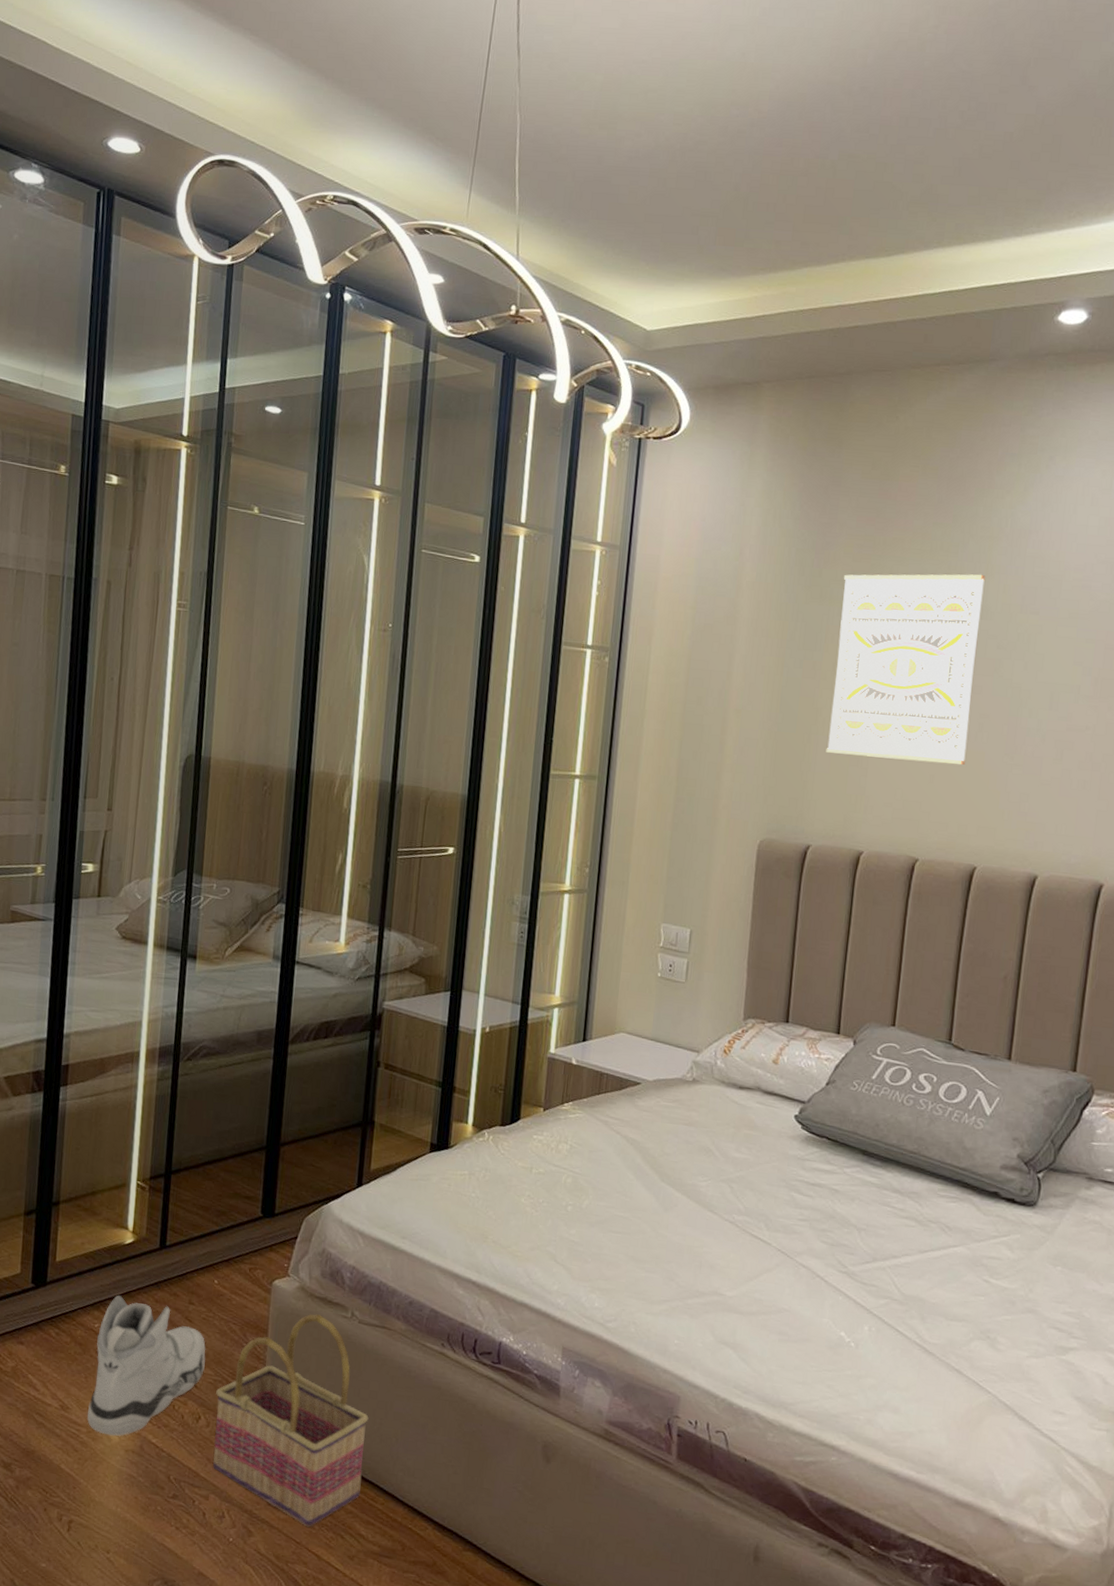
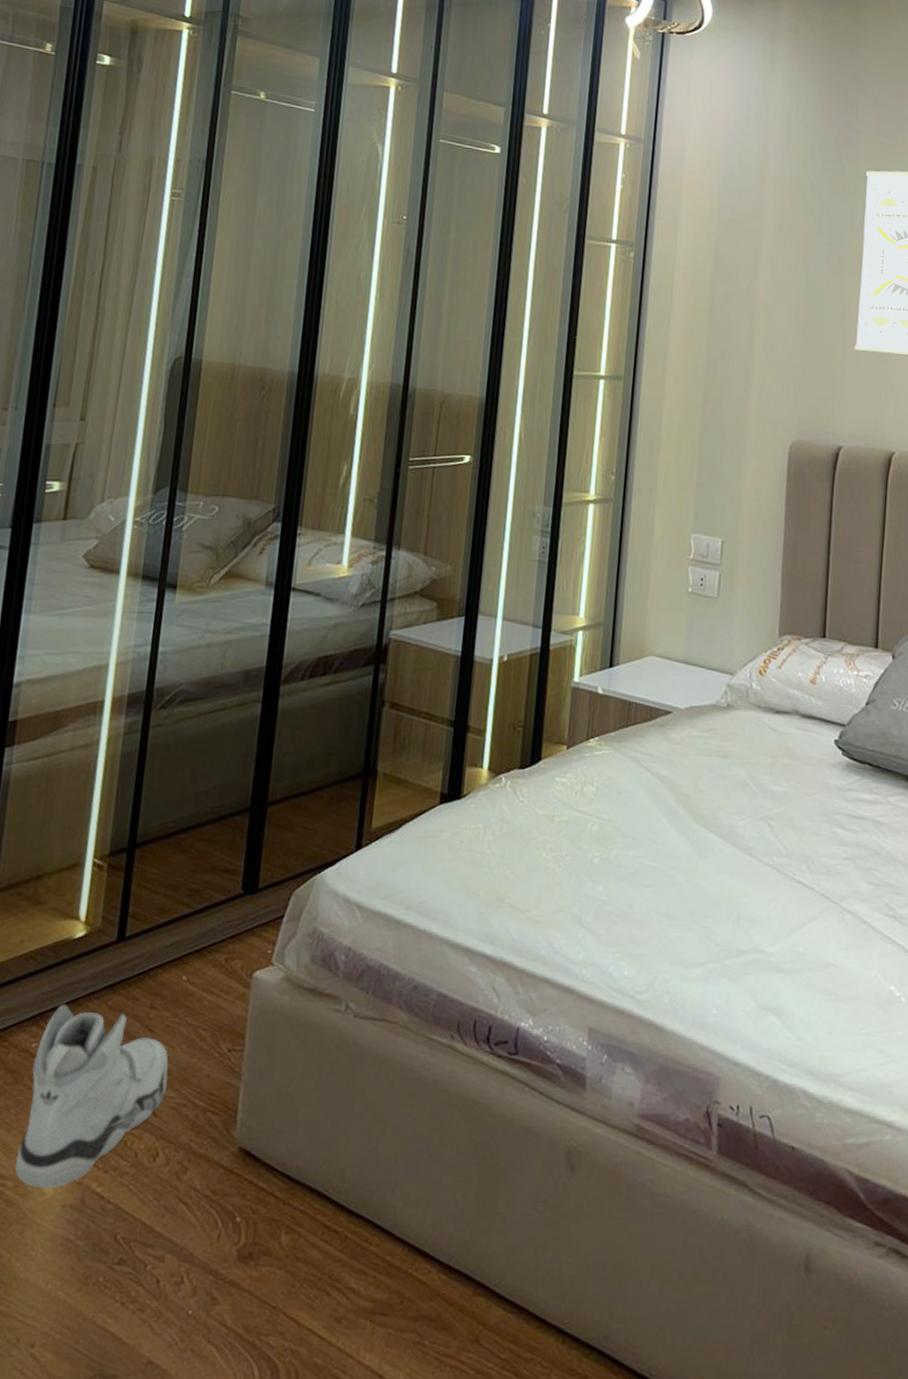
basket: present [213,1313,369,1527] -> none [171,1009,363,1285]

